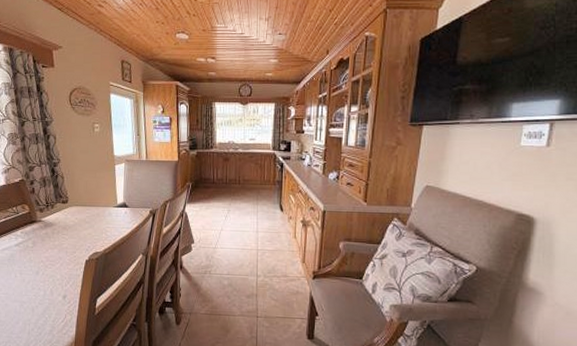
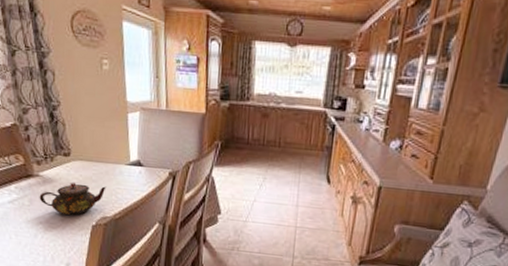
teapot: none [41,224,98,253] -> present [39,182,106,216]

